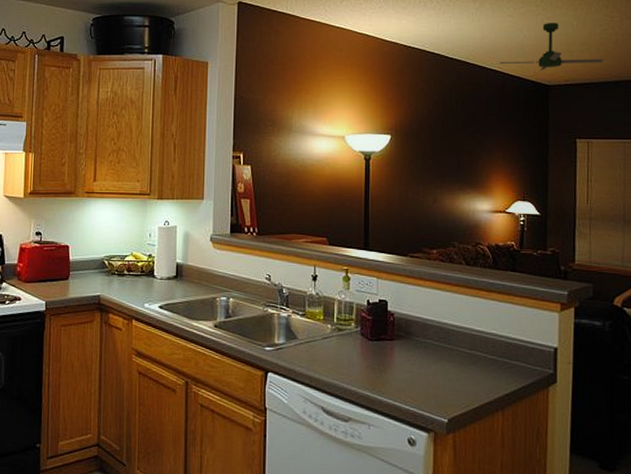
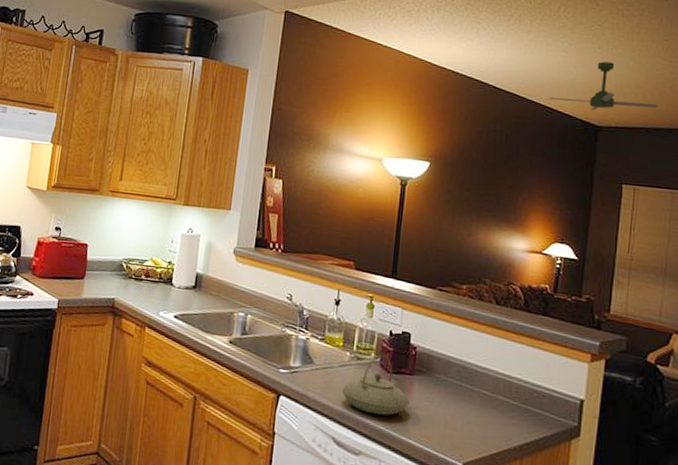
teapot: none [326,324,392,381] -> present [342,354,410,416]

